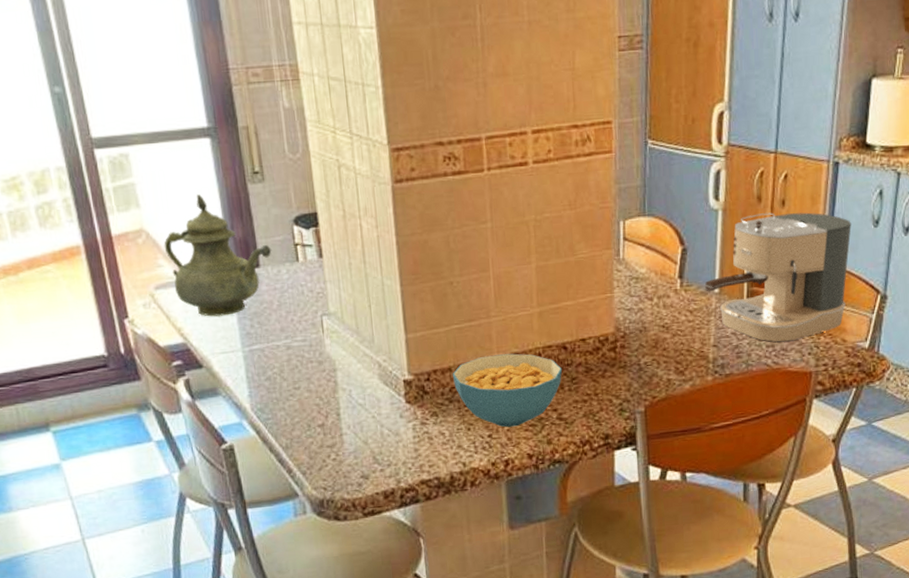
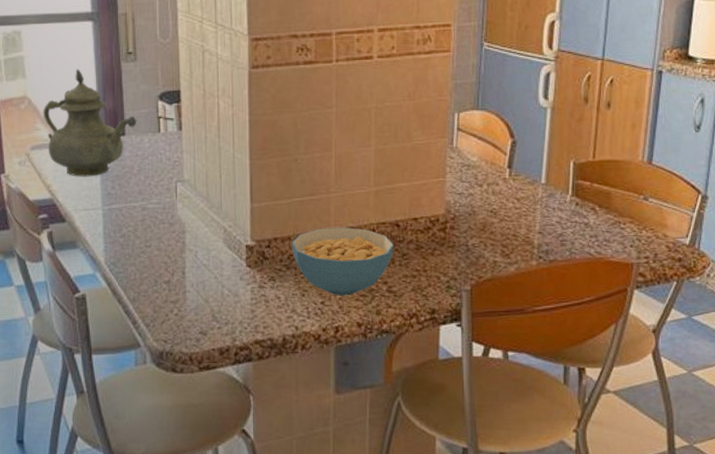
coffee maker: present [704,212,851,342] -> none [532,113,674,233]

